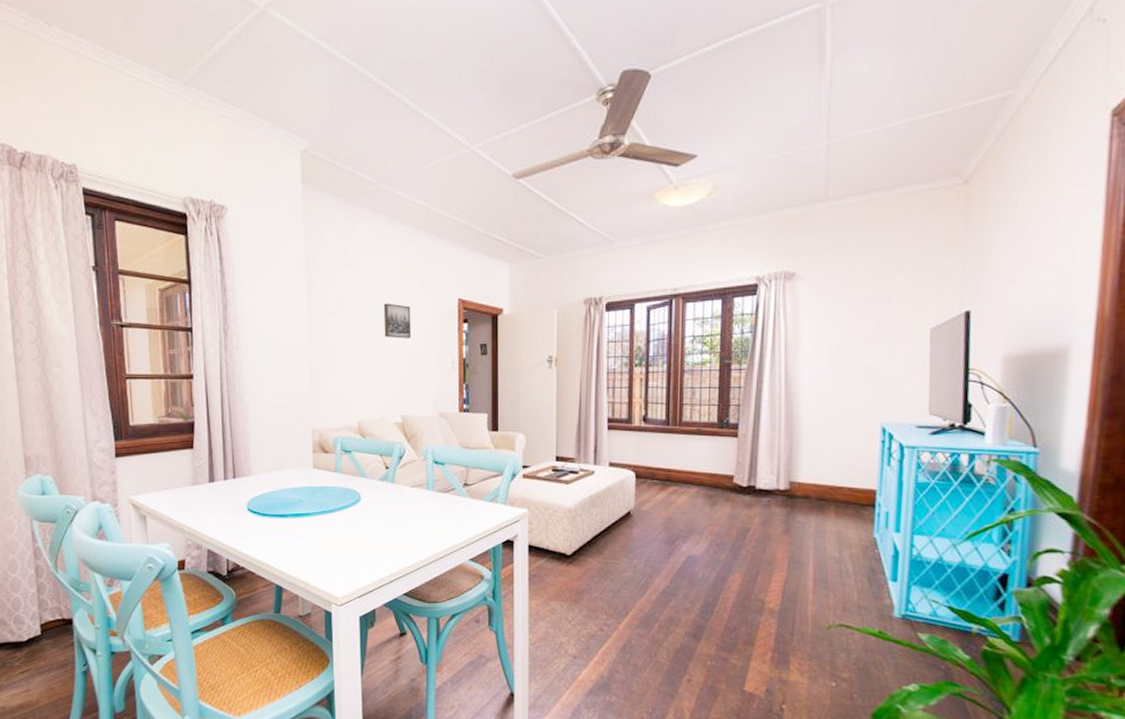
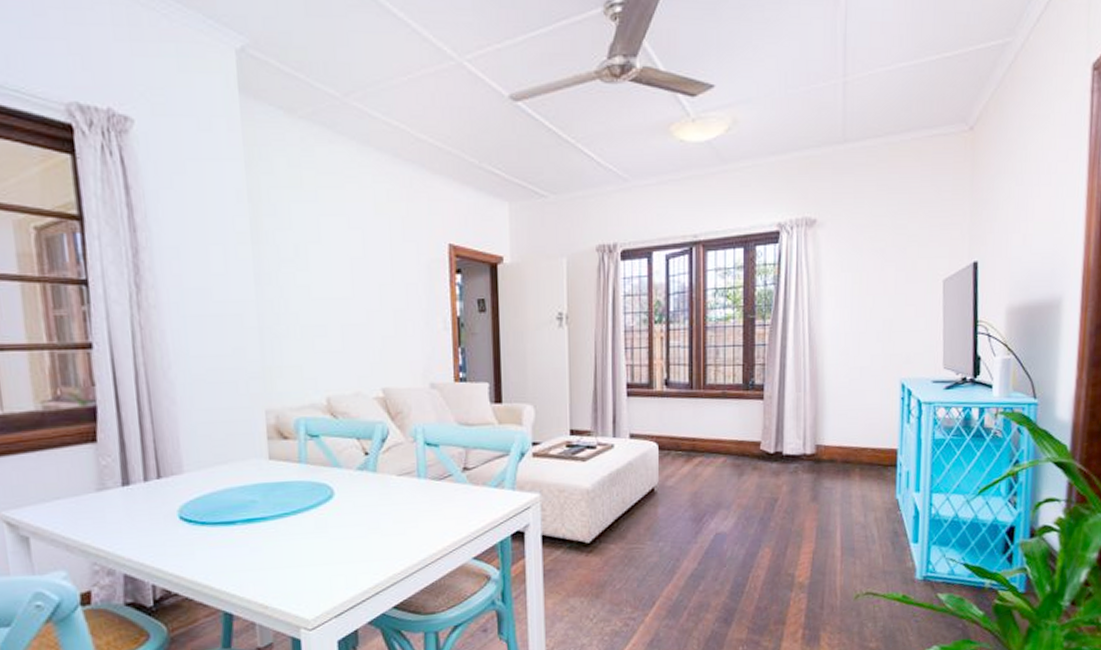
wall art: present [383,303,412,339] -> none [354,248,392,293]

